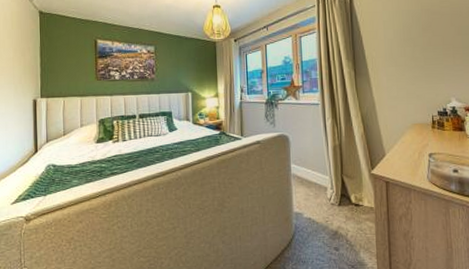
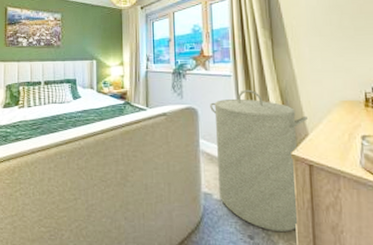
laundry hamper: none [300,116,385,243] -> present [210,89,307,233]

